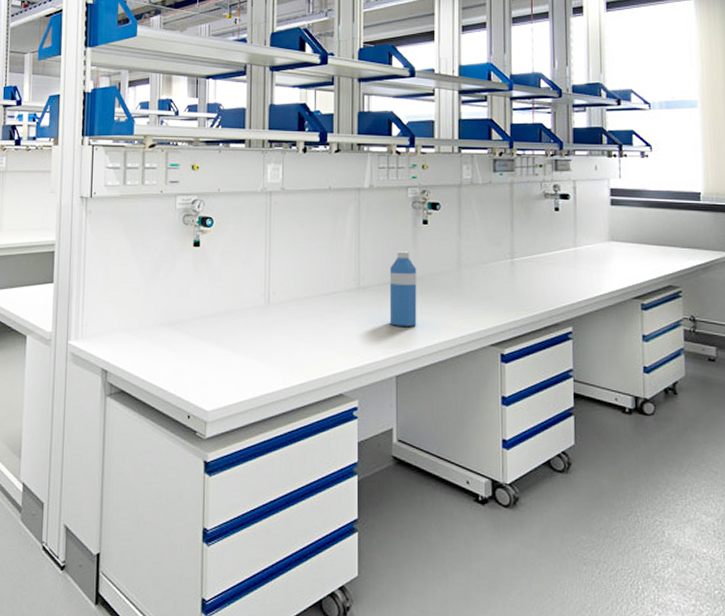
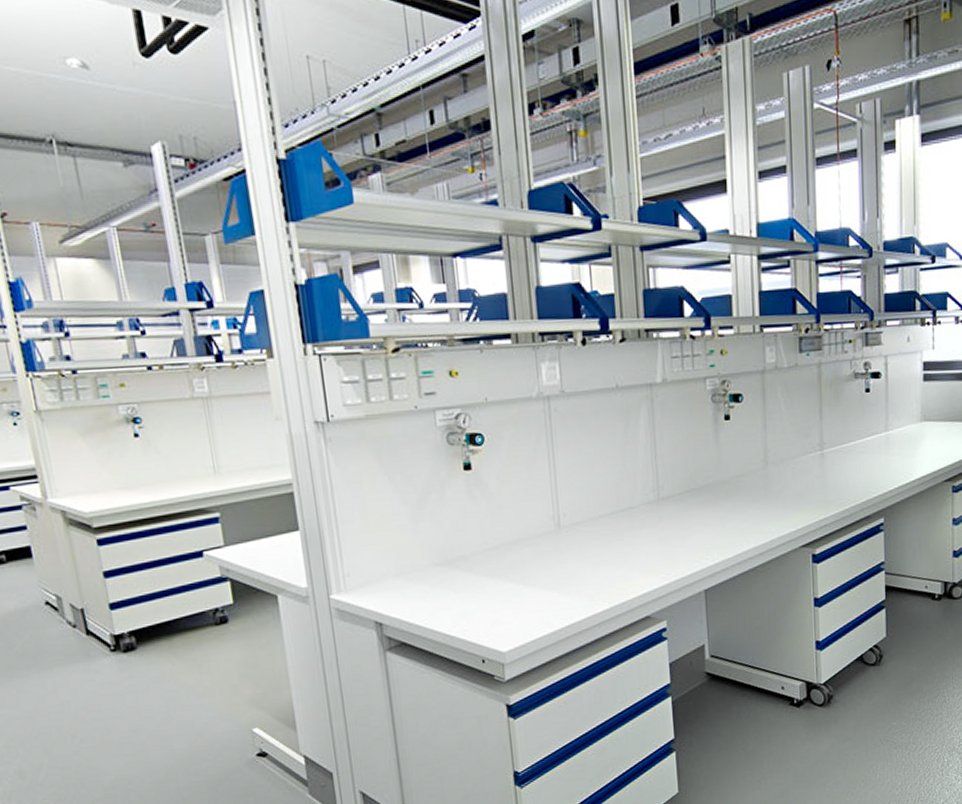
water bottle: present [389,251,417,326] -> none [690,453,724,537]

